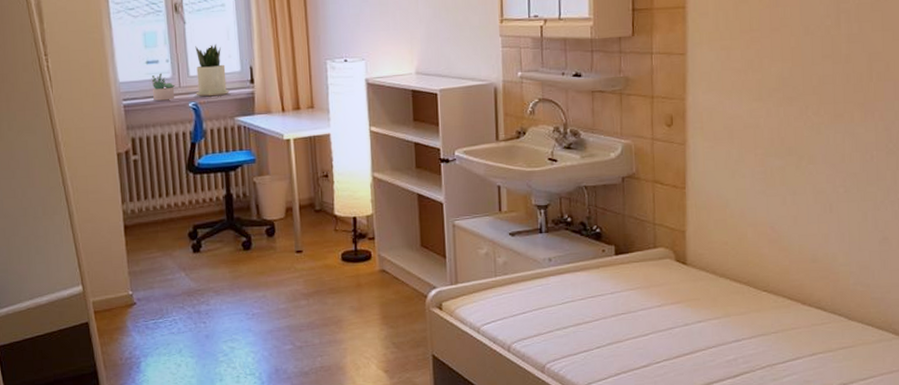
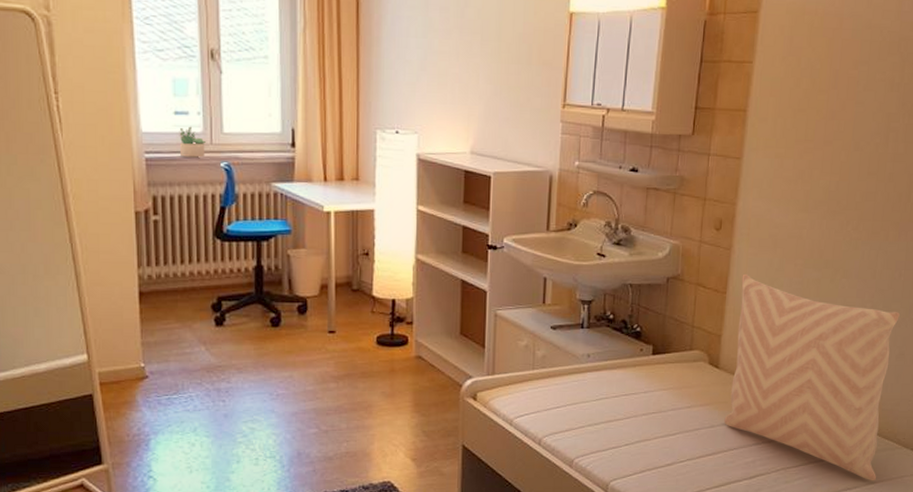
planter: present [195,44,230,97] -> none [229,99,267,158]
pillow: none [698,167,877,375] -> present [724,273,900,481]

